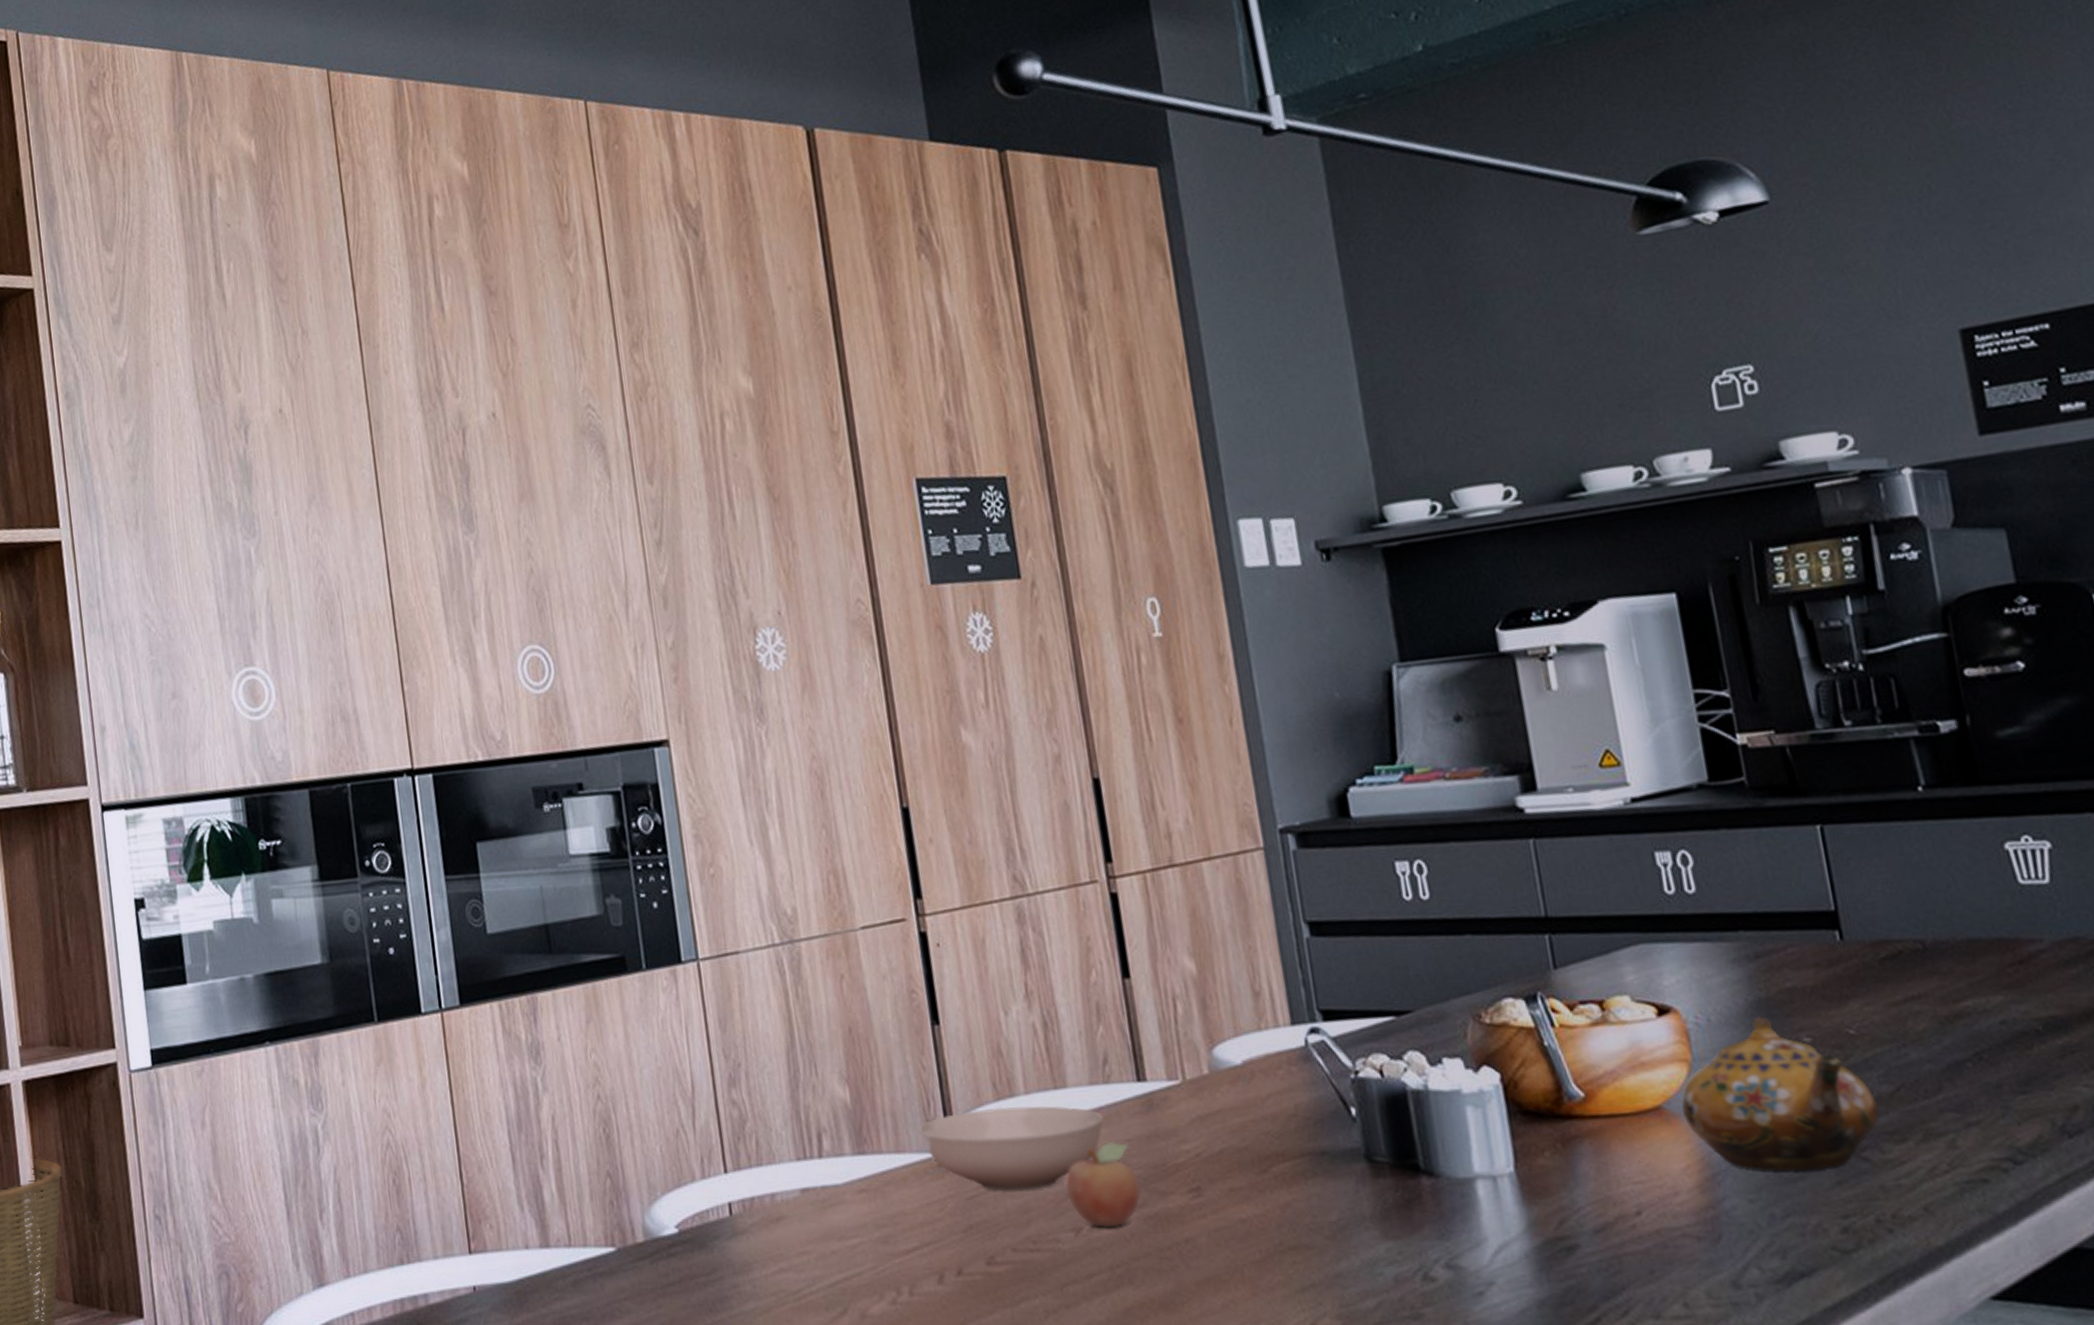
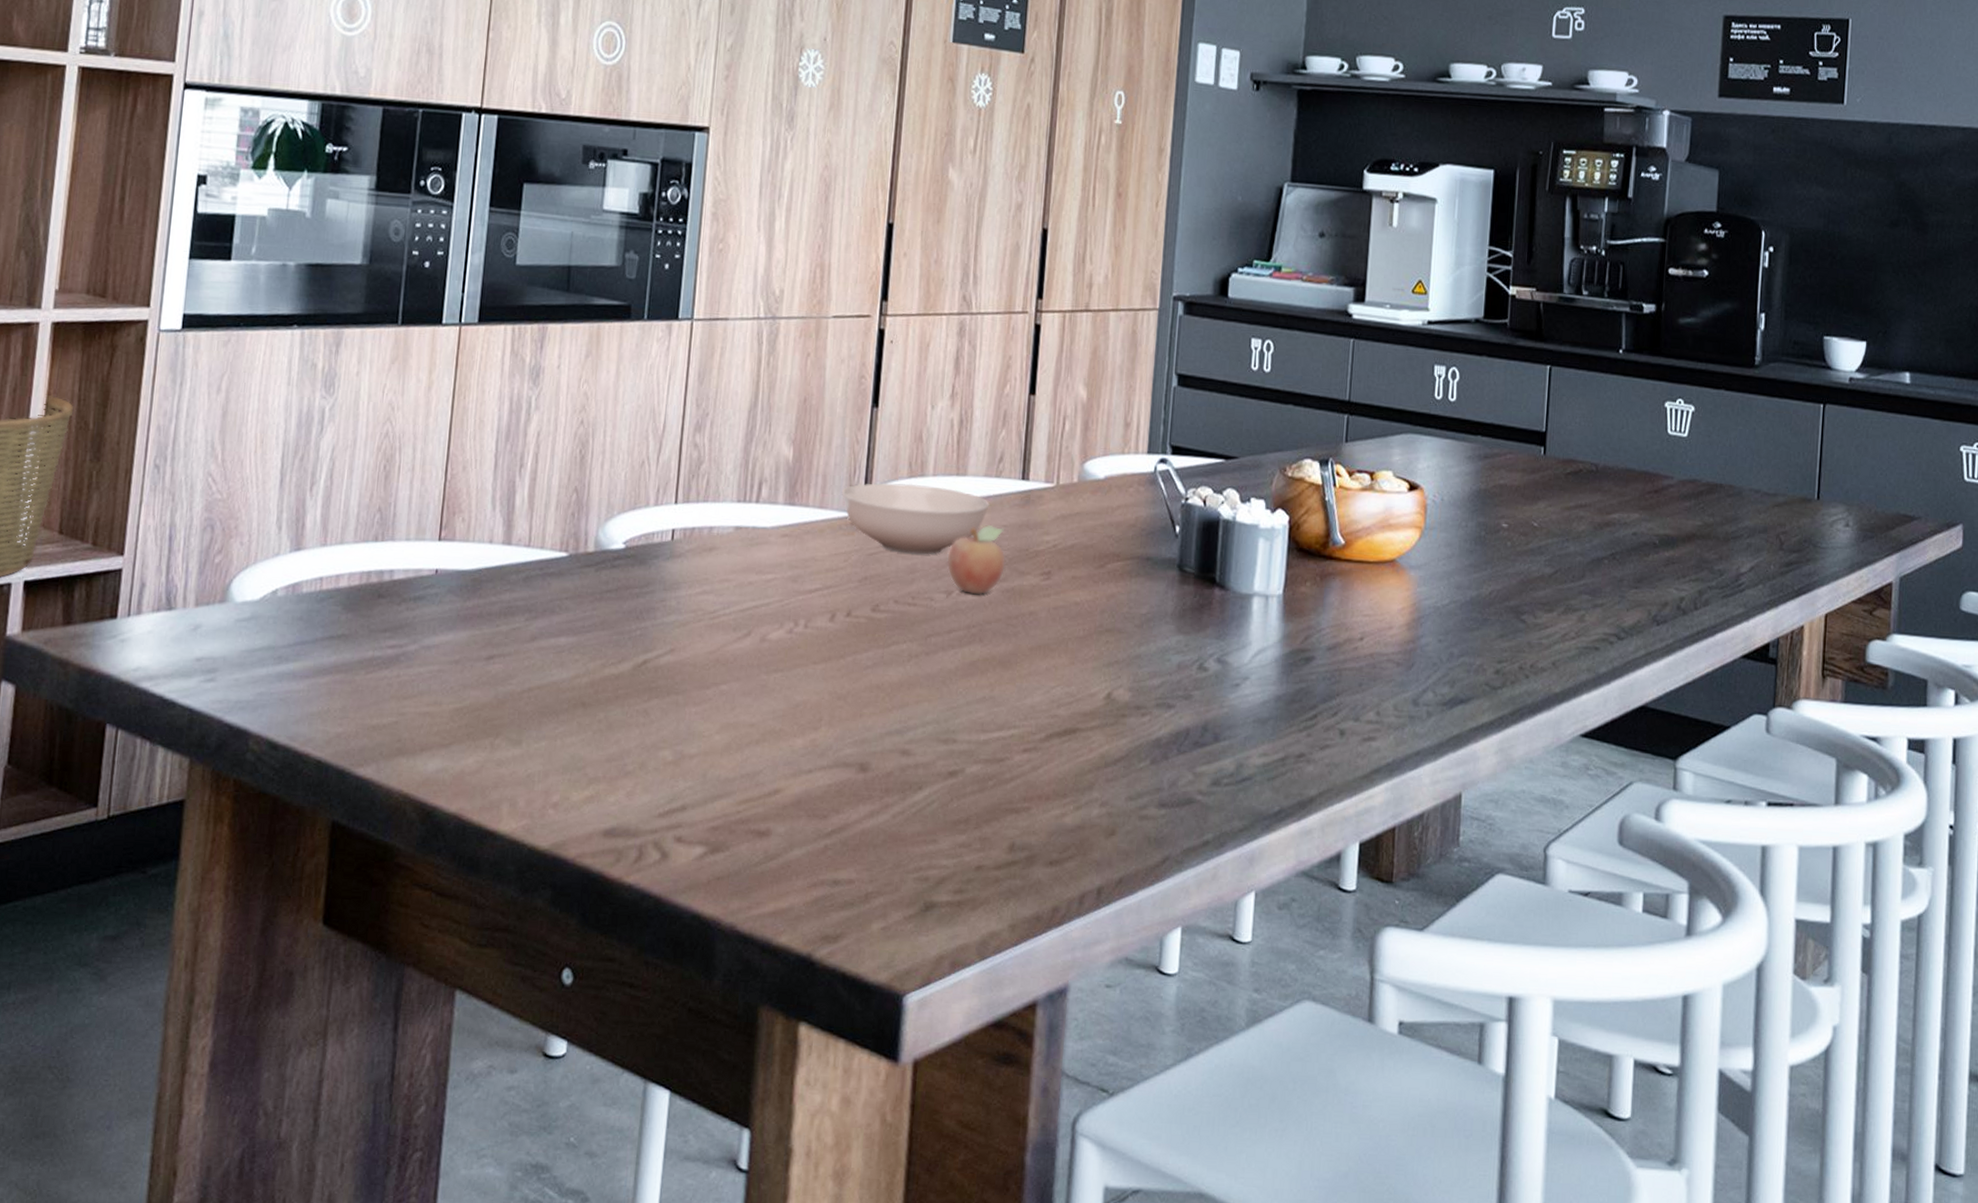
teapot: present [1681,1016,1879,1172] -> none [1409,502,1540,625]

